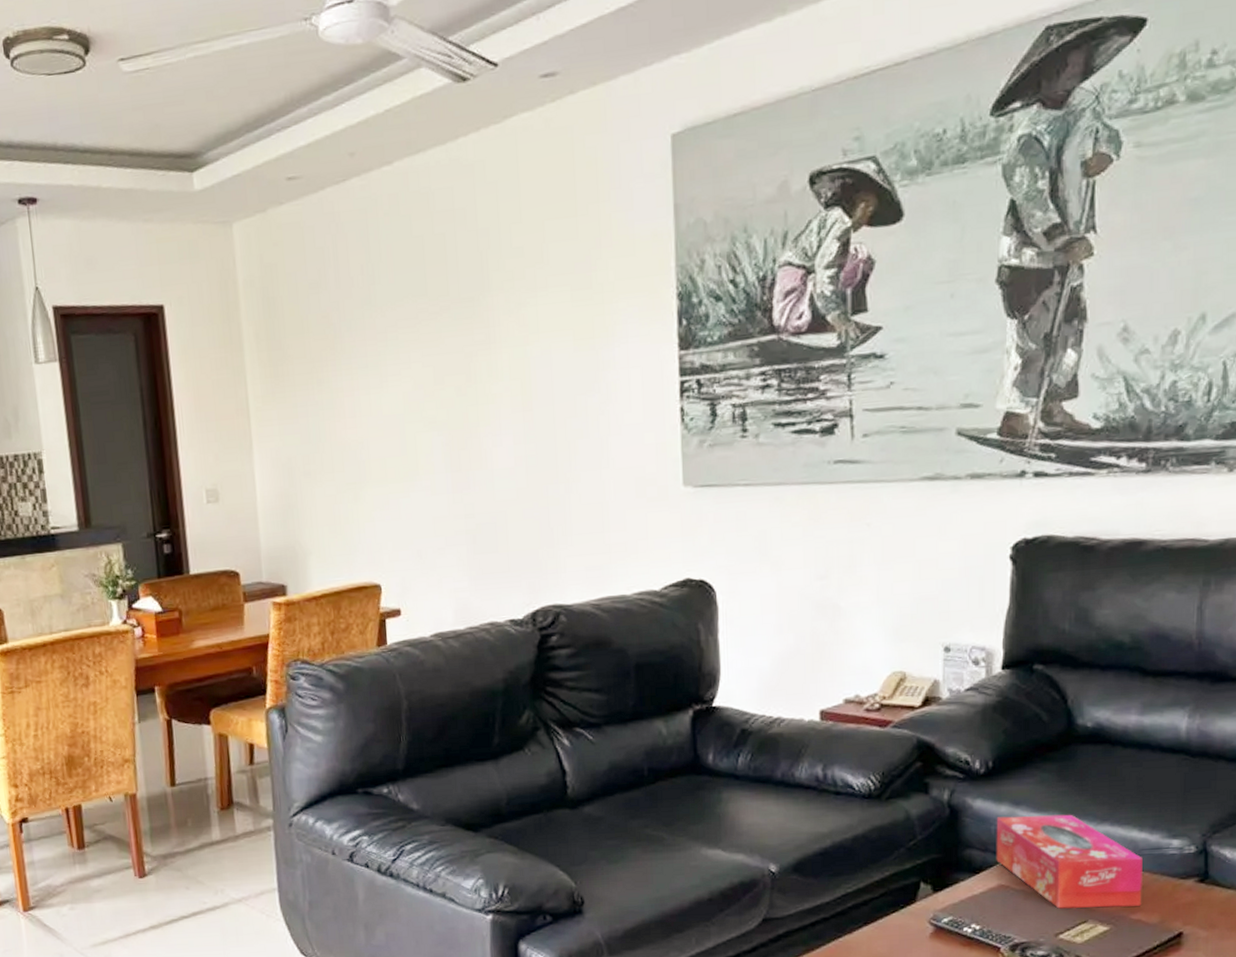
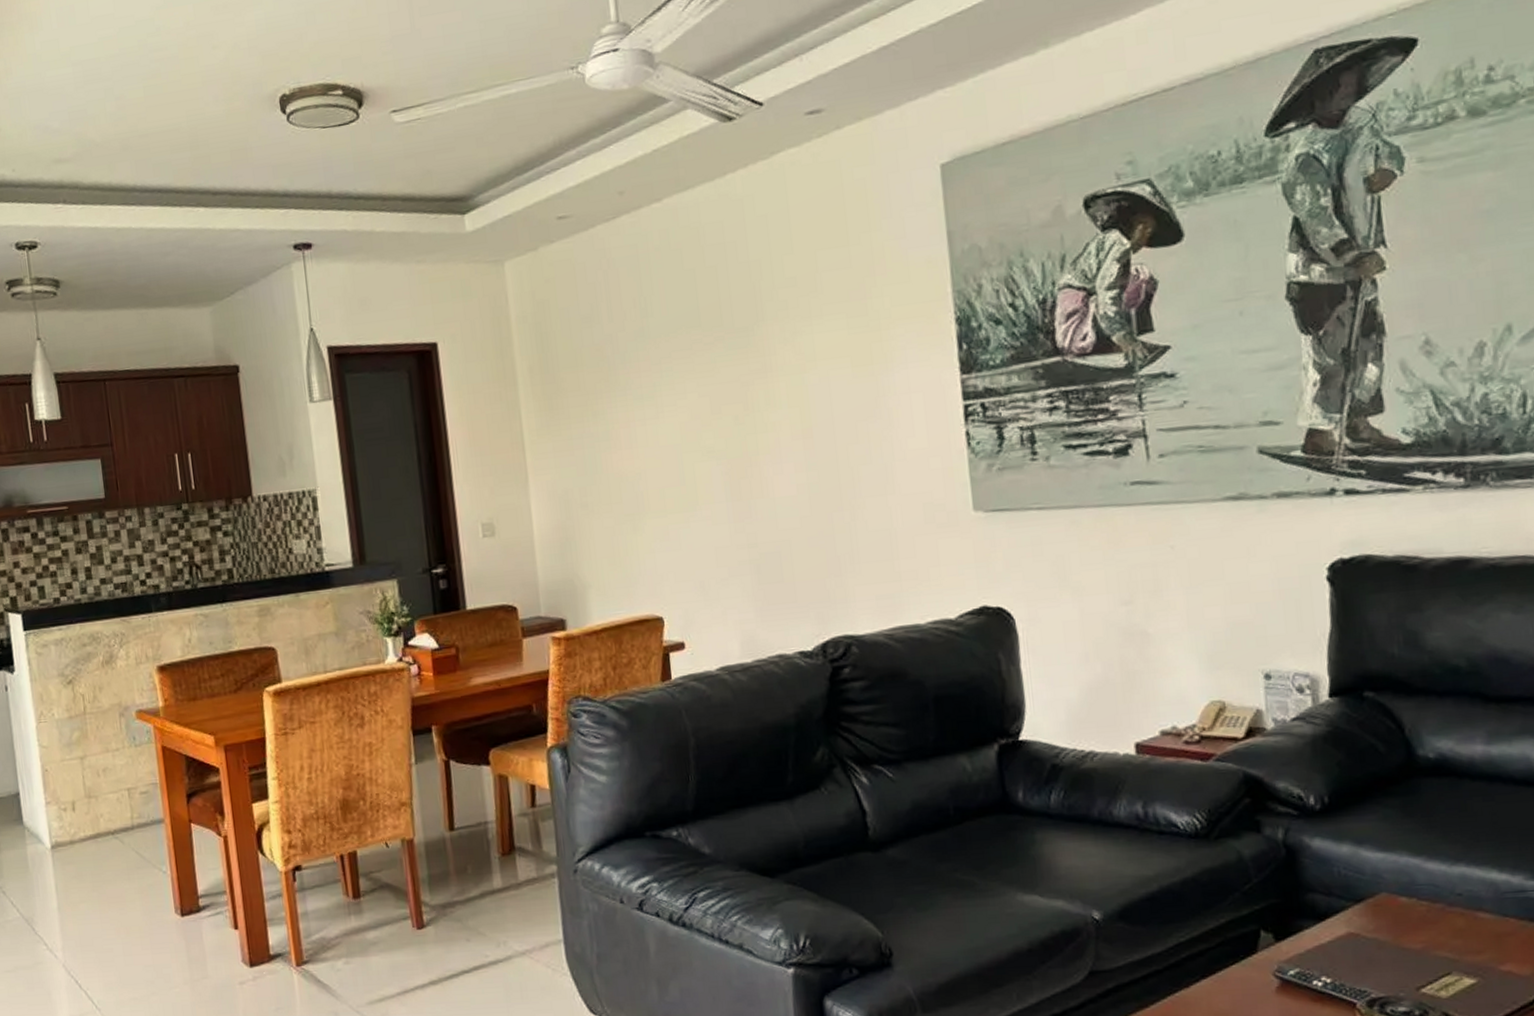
tissue box: present [996,814,1143,909] -> none [1338,853,1511,959]

